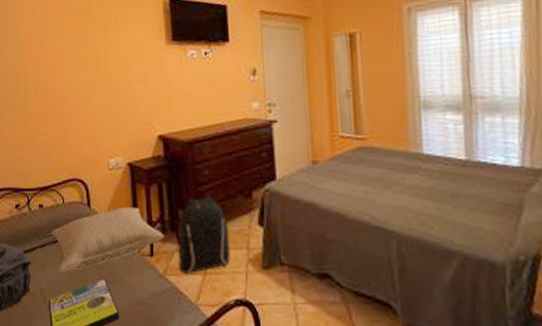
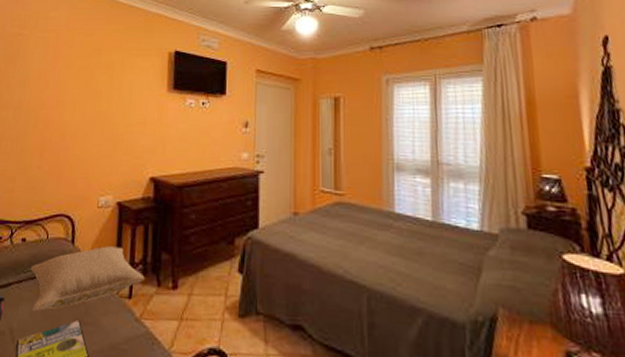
backpack: present [178,196,231,275] -> none [155,240,209,320]

